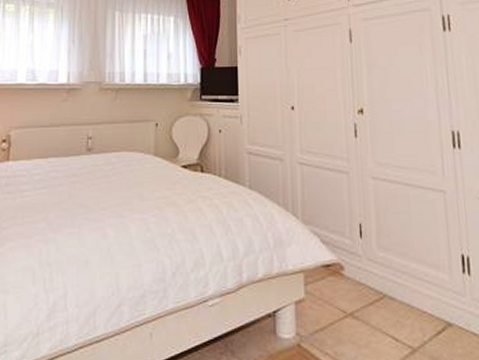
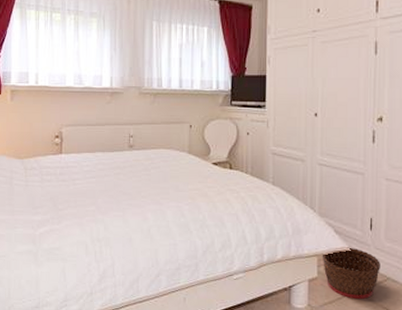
basket: none [308,259,375,324] -> present [322,247,380,300]

